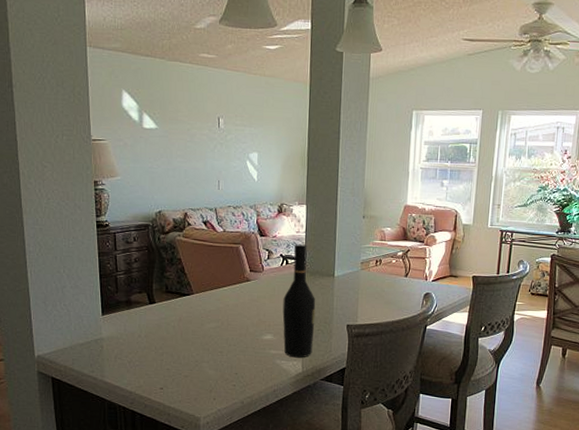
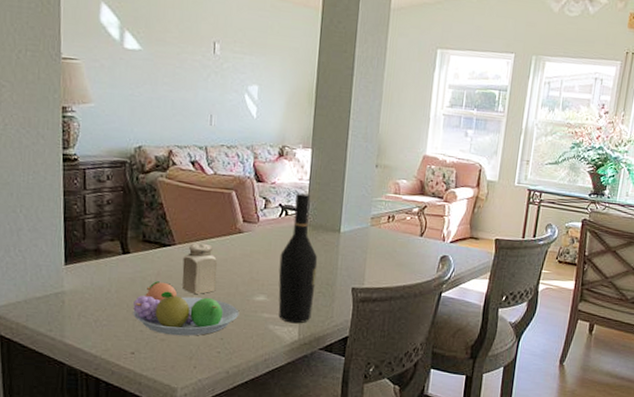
fruit bowl: none [160,326,250,373] -> present [133,281,239,336]
salt shaker: none [200,291,230,336] -> present [182,242,218,294]

